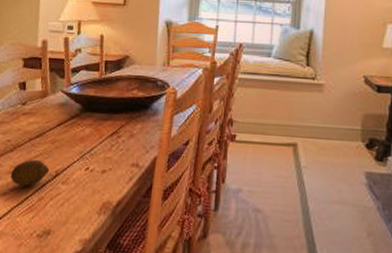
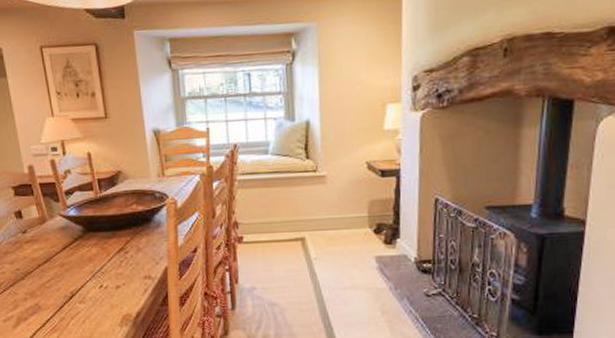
fruit: present [10,159,50,186] -> none [27,283,65,310]

